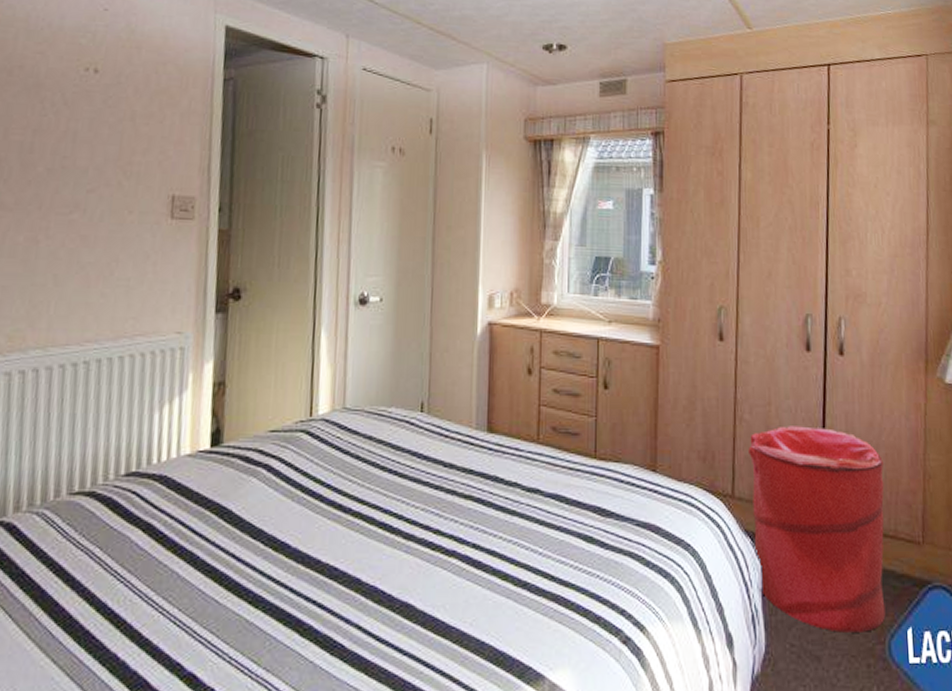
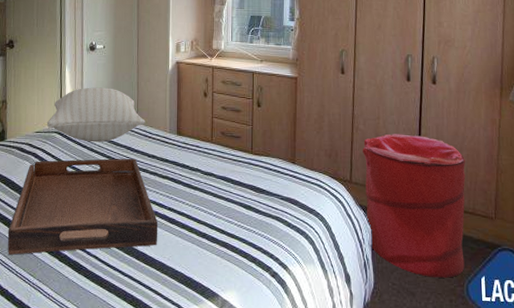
serving tray: none [217,469,456,630] -> present [7,158,158,255]
pillow: none [288,360,440,446] -> present [46,87,145,143]

